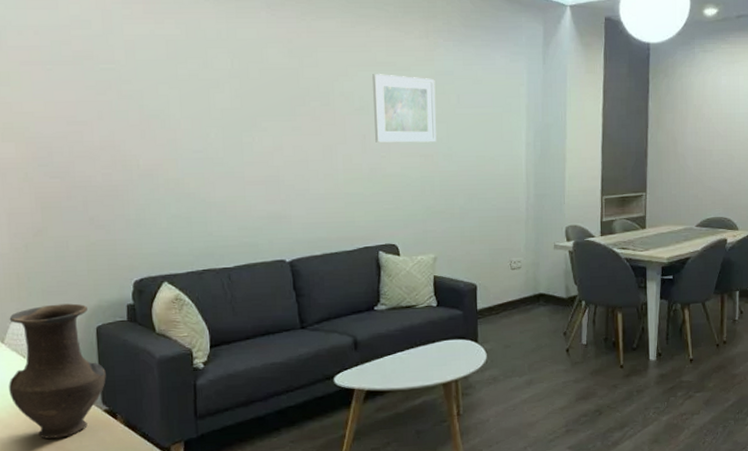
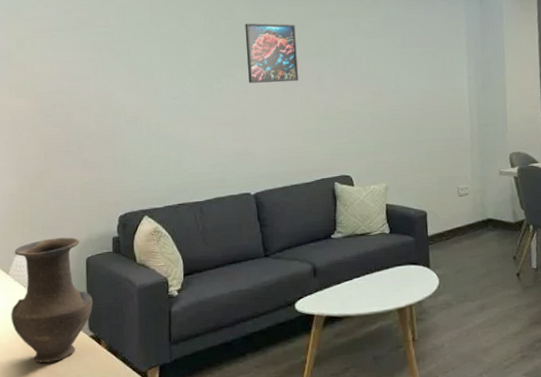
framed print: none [279,69,341,139] -> present [245,23,299,84]
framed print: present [372,74,436,143] -> none [326,22,385,83]

